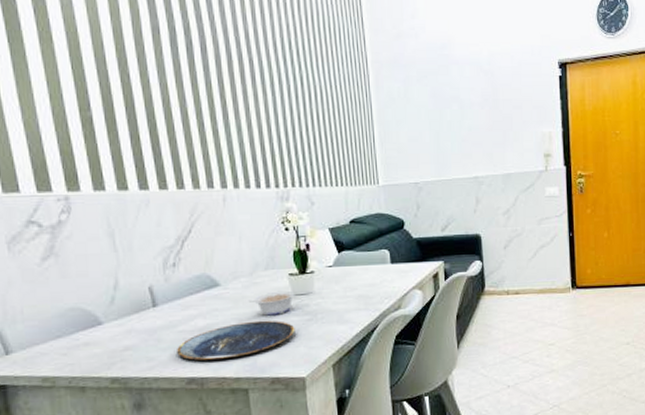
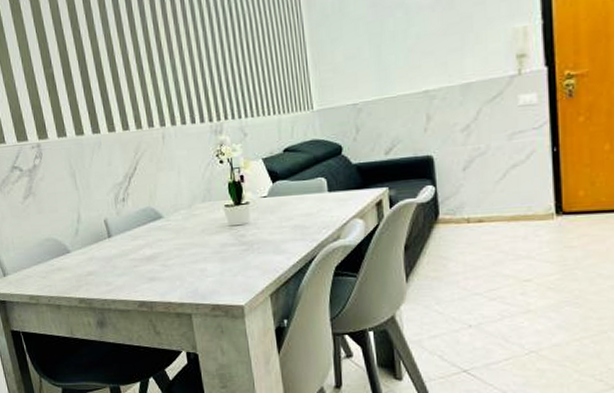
plate: present [177,320,295,362] -> none [129,250,233,287]
legume: present [248,290,295,316] -> none [188,221,231,246]

